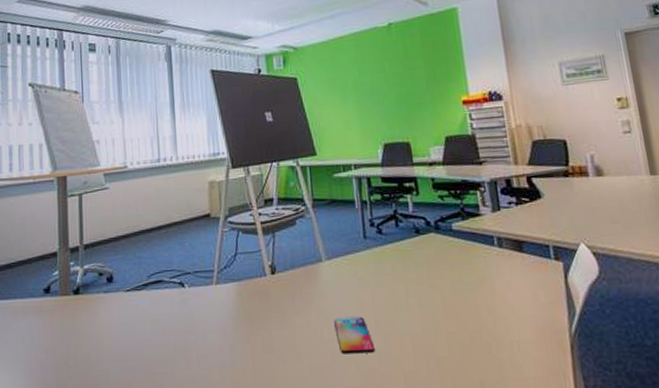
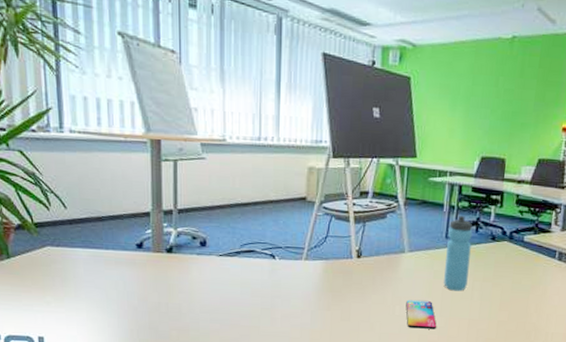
water bottle: none [365,209,400,301] -> present [444,215,473,291]

